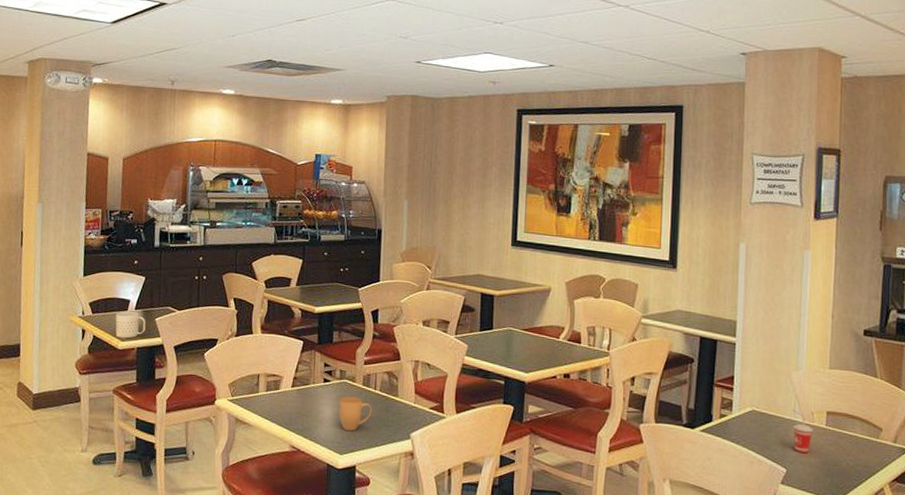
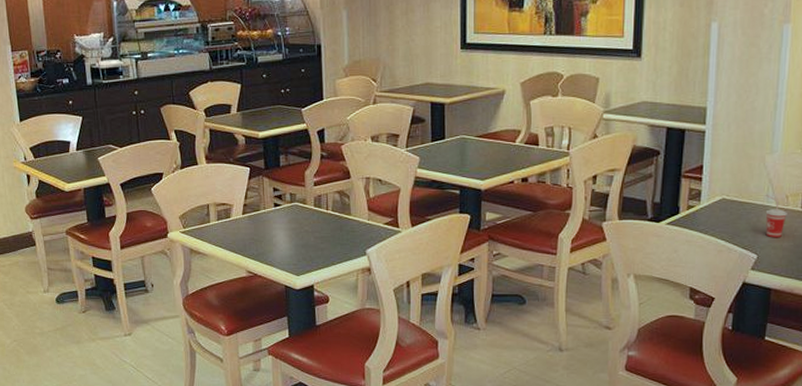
mug: present [115,311,146,339] -> none [58,153,90,180]
mug: present [338,396,372,432] -> none [292,219,326,253]

